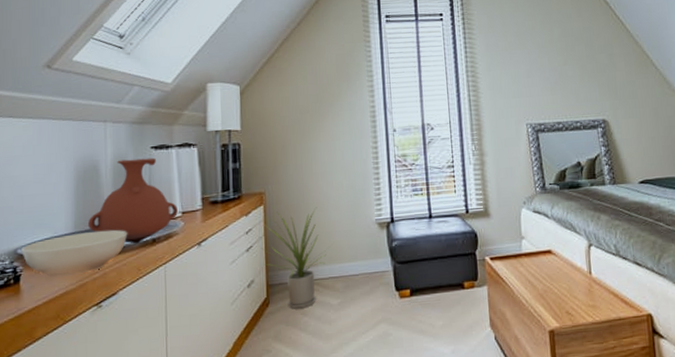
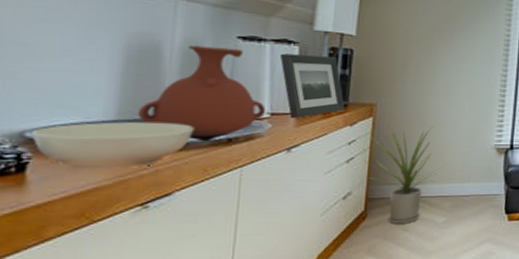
picture frame: none [183,153,240,215] -> present [279,53,345,119]

